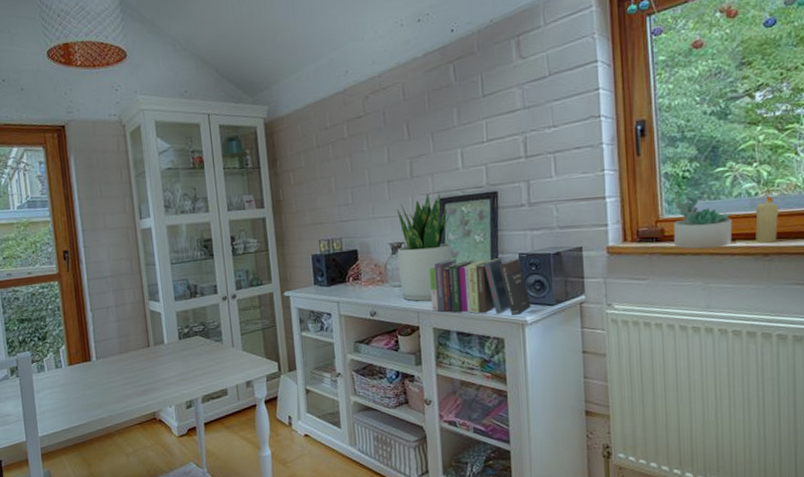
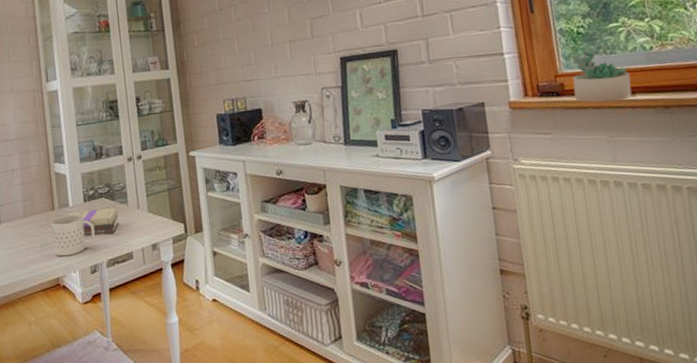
mug: none [145,351,190,392] -> present [49,214,95,257]
books: none [164,345,214,373] -> present [68,207,119,237]
planter: present [396,193,452,301] -> none [299,52,356,159]
books: present [429,258,531,316] -> none [334,114,437,173]
candle: present [755,195,779,243] -> none [651,49,677,96]

